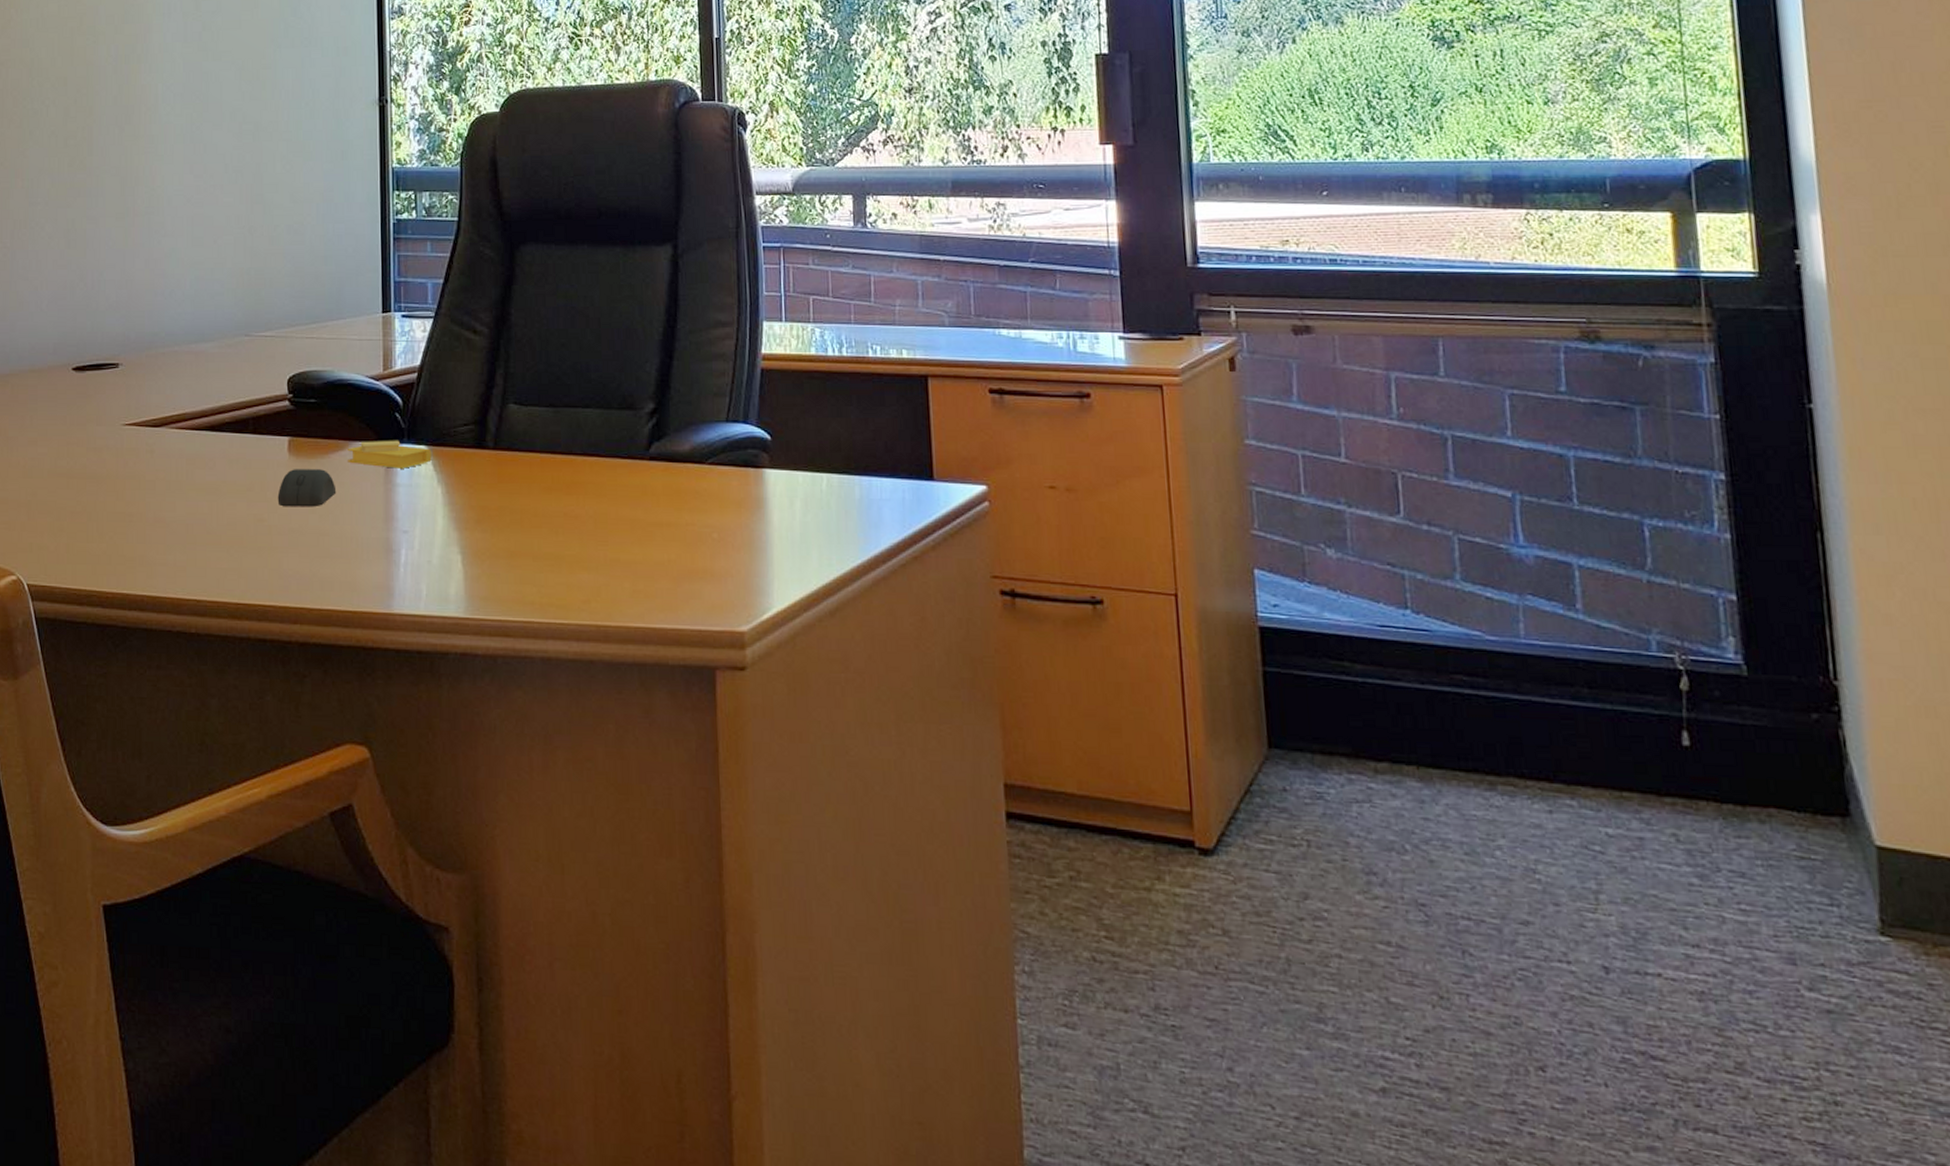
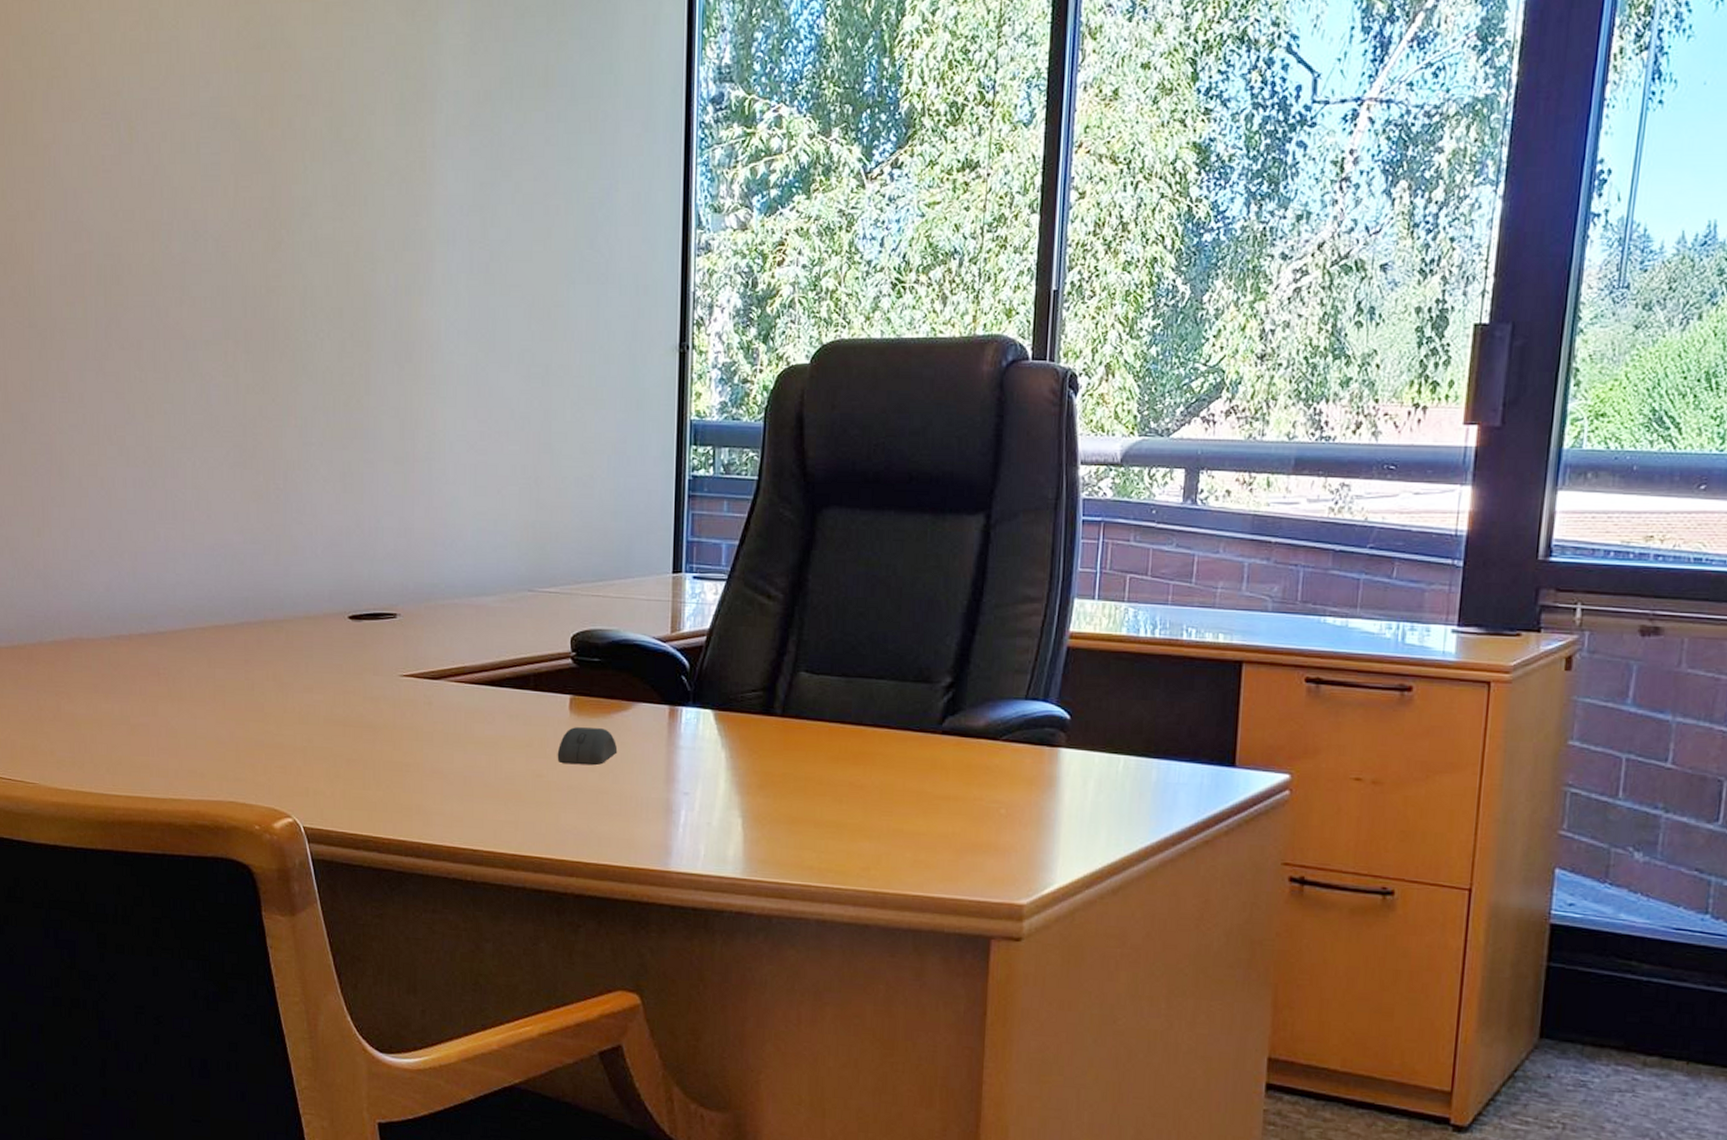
sticky notes: present [348,440,432,469] -> none [630,702,717,732]

